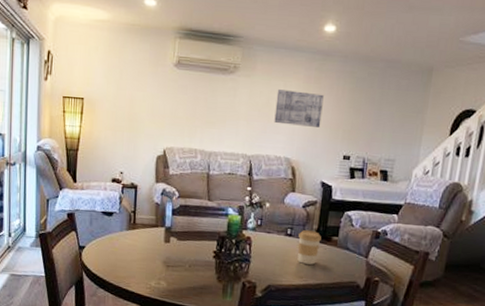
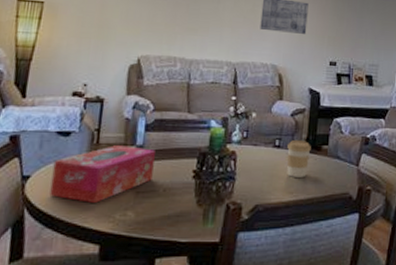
tissue box: none [100,226,181,272] -> present [49,145,155,203]

